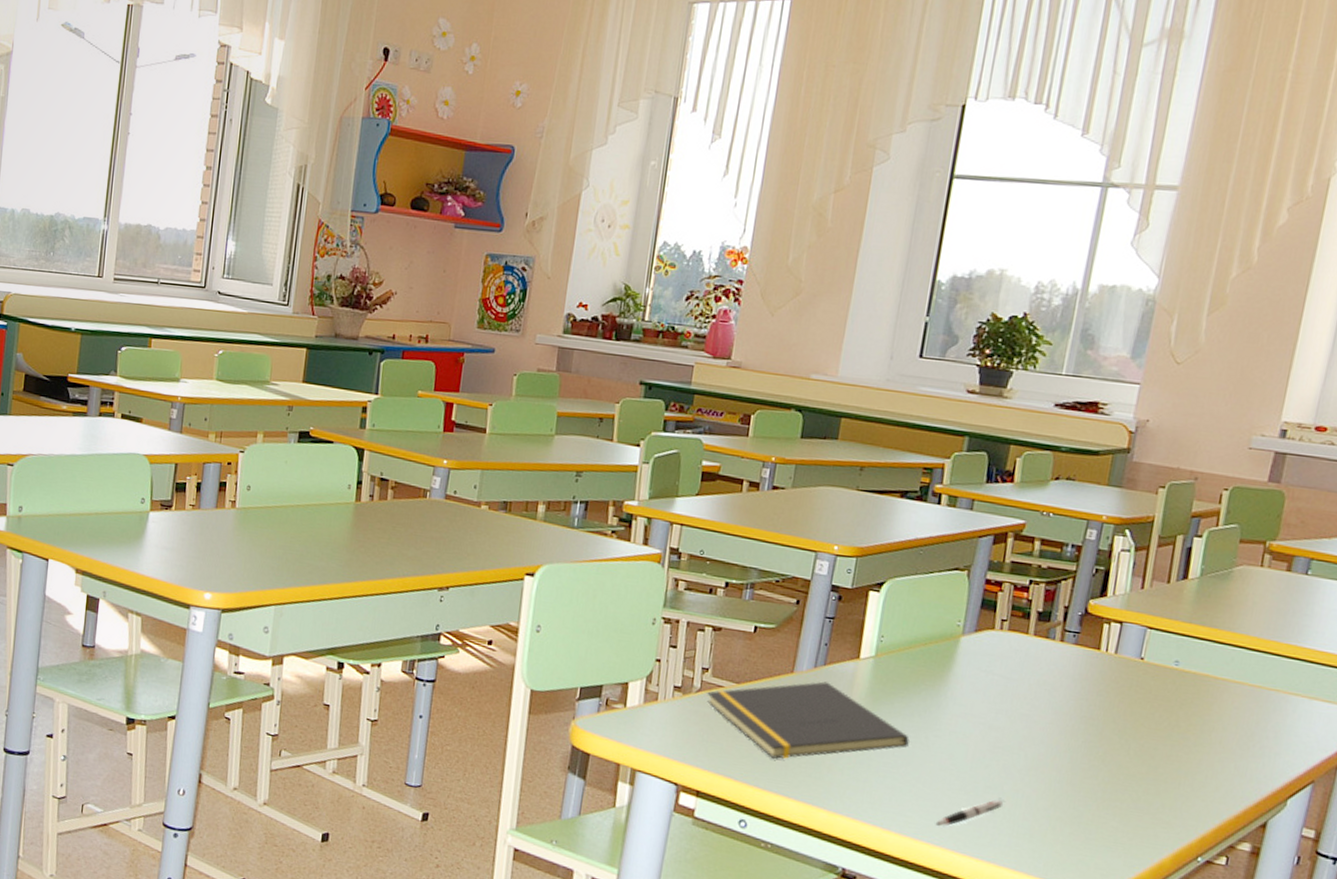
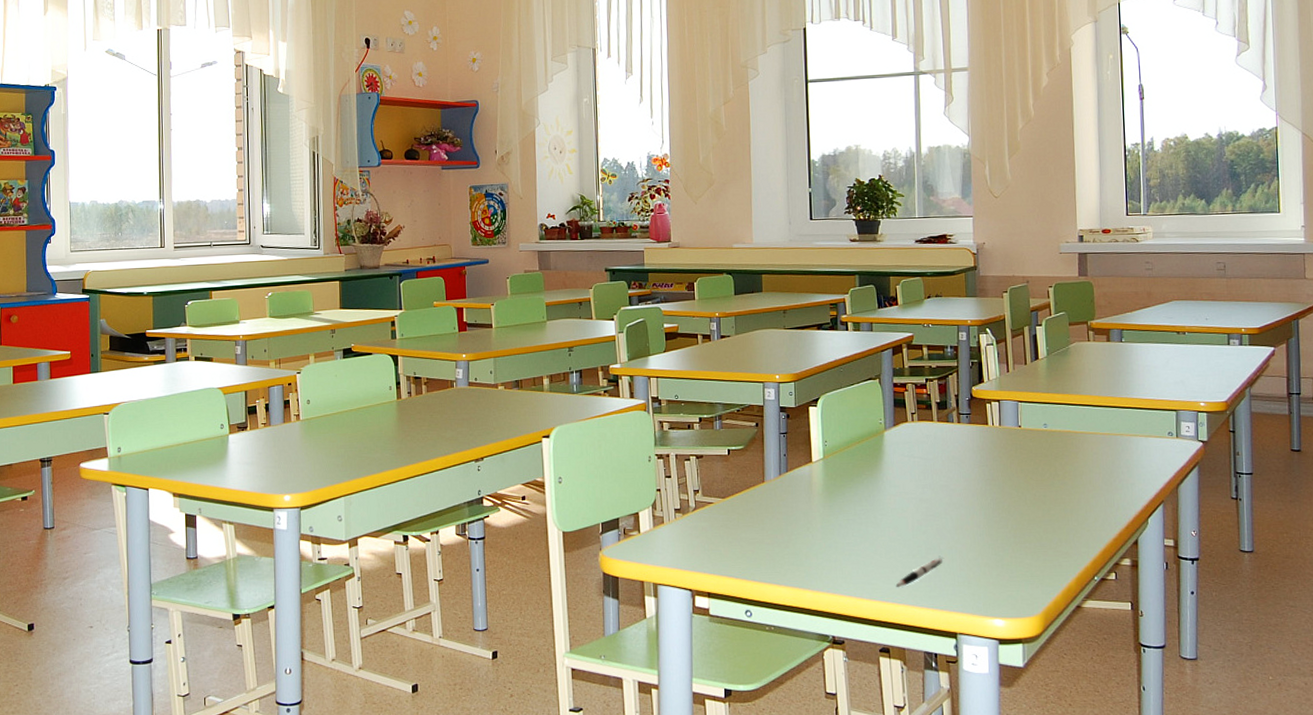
notepad: present [707,681,910,759] -> none [701,485,863,555]

